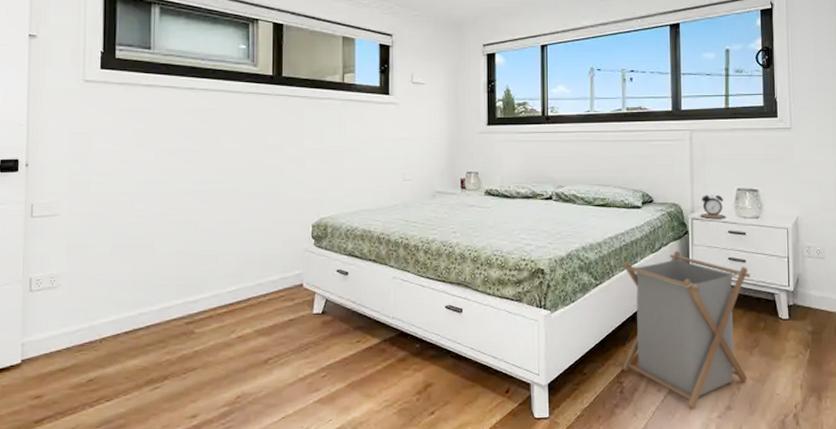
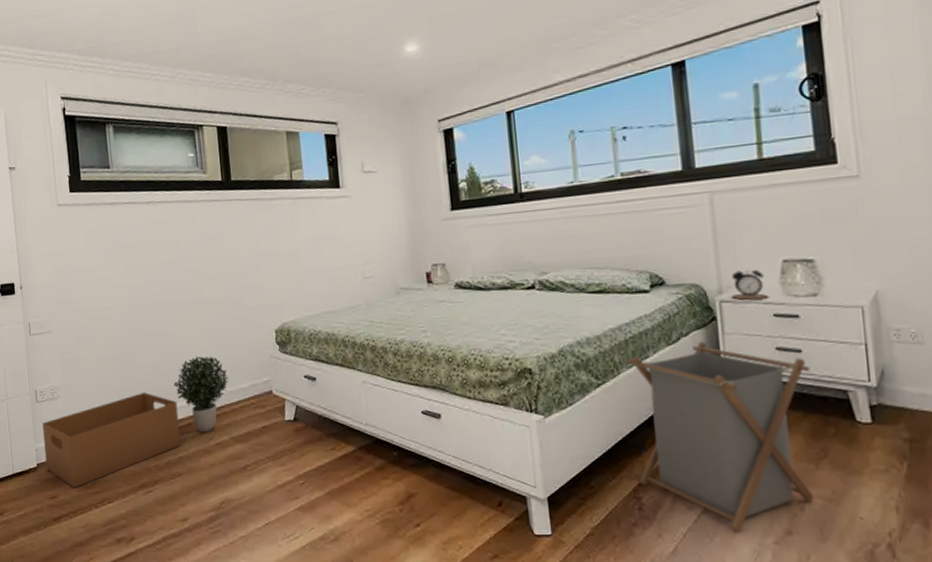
storage basket: none [33,282,199,386] -> present [42,392,181,488]
potted plant: none [197,247,259,326] -> present [173,356,229,433]

